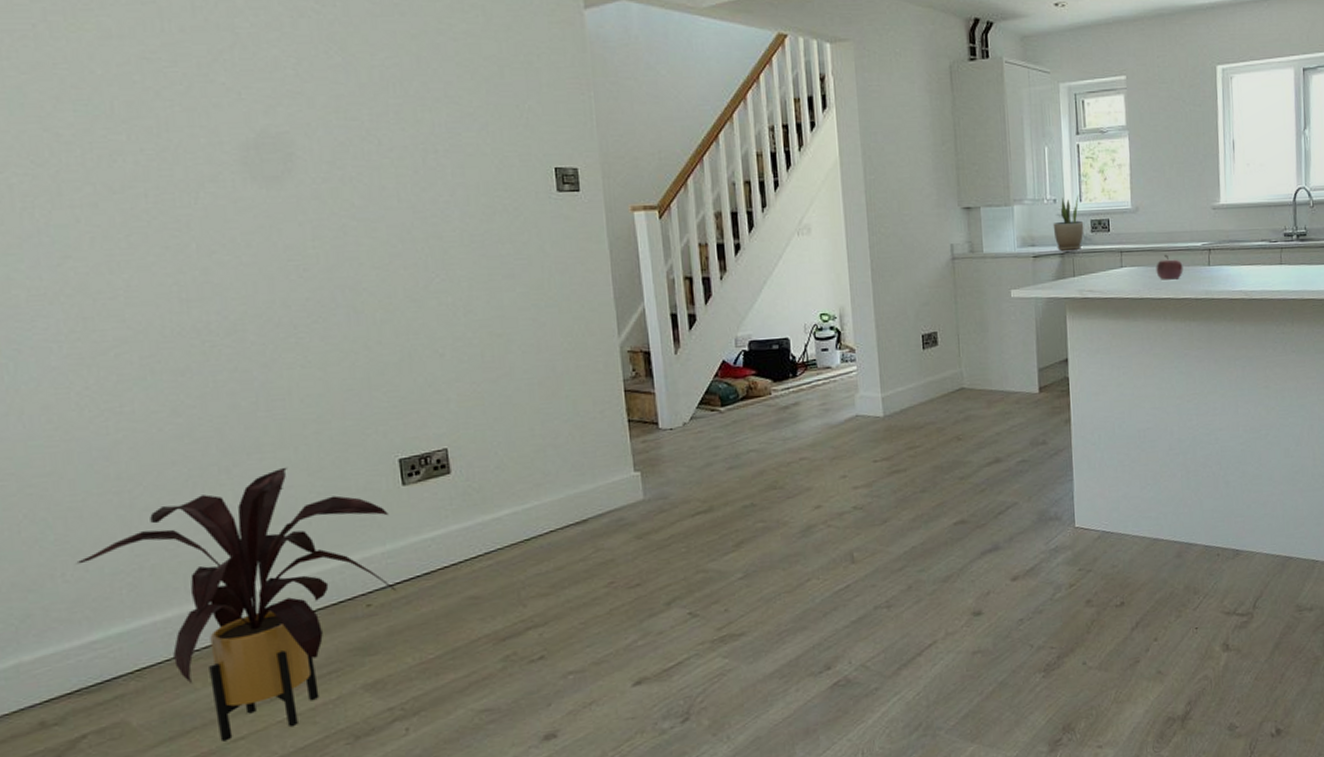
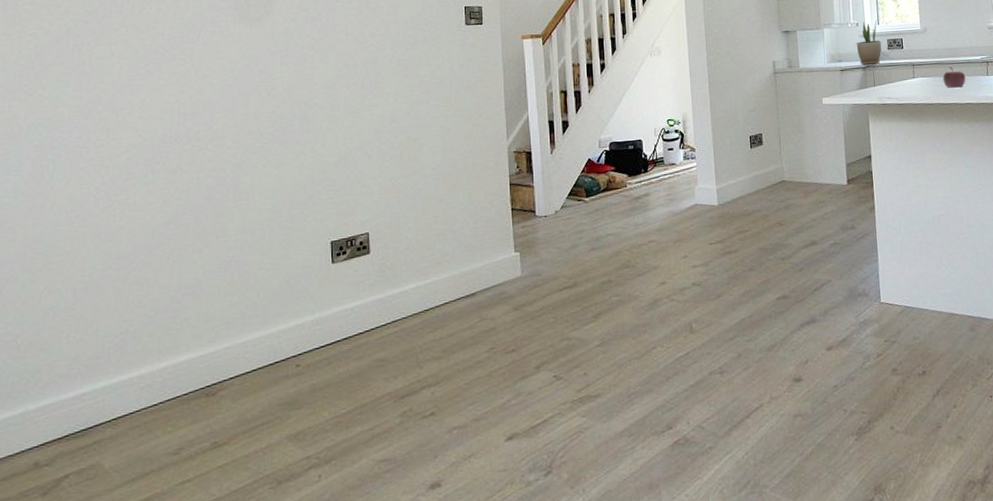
house plant: present [76,467,397,742] -> none [79,247,321,483]

